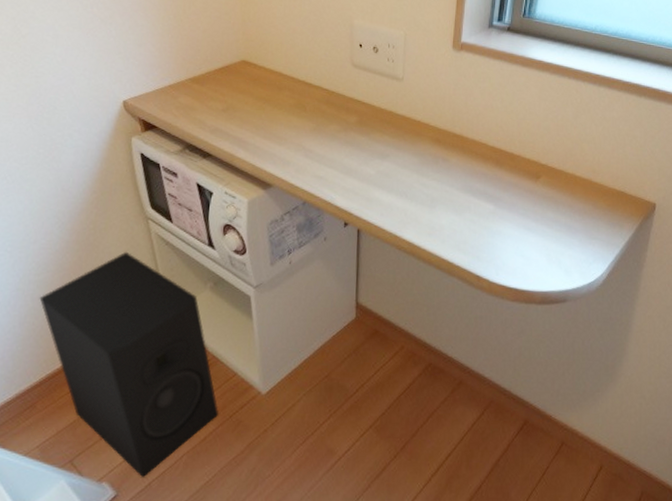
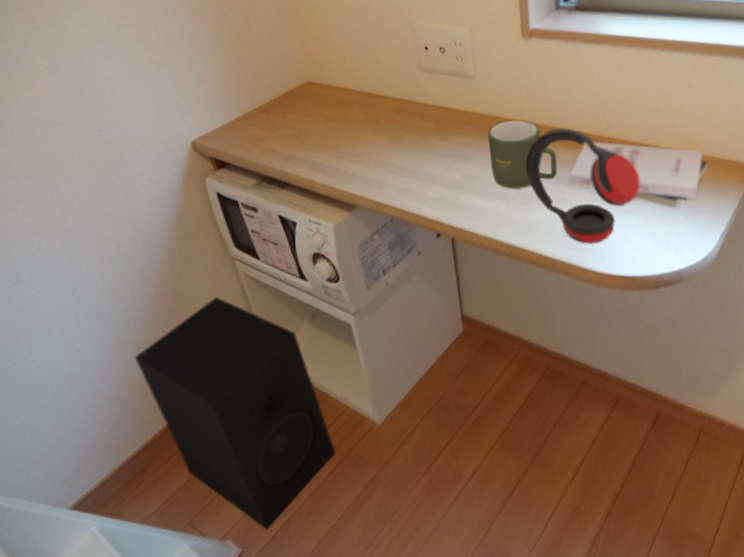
mug: none [405,125,469,193] -> present [487,119,558,190]
headphones: none [437,140,543,254] -> present [524,128,641,244]
books: none [475,158,609,231] -> present [568,142,709,207]

